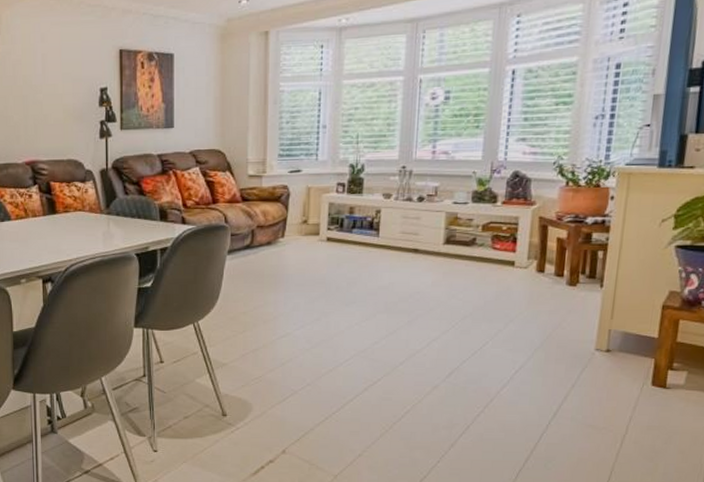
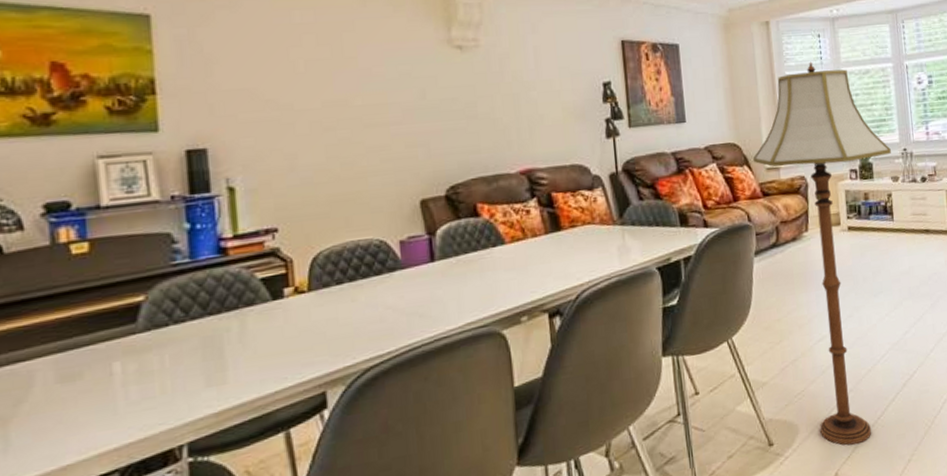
floor lamp: none [236,73,387,430] -> present [752,61,891,446]

